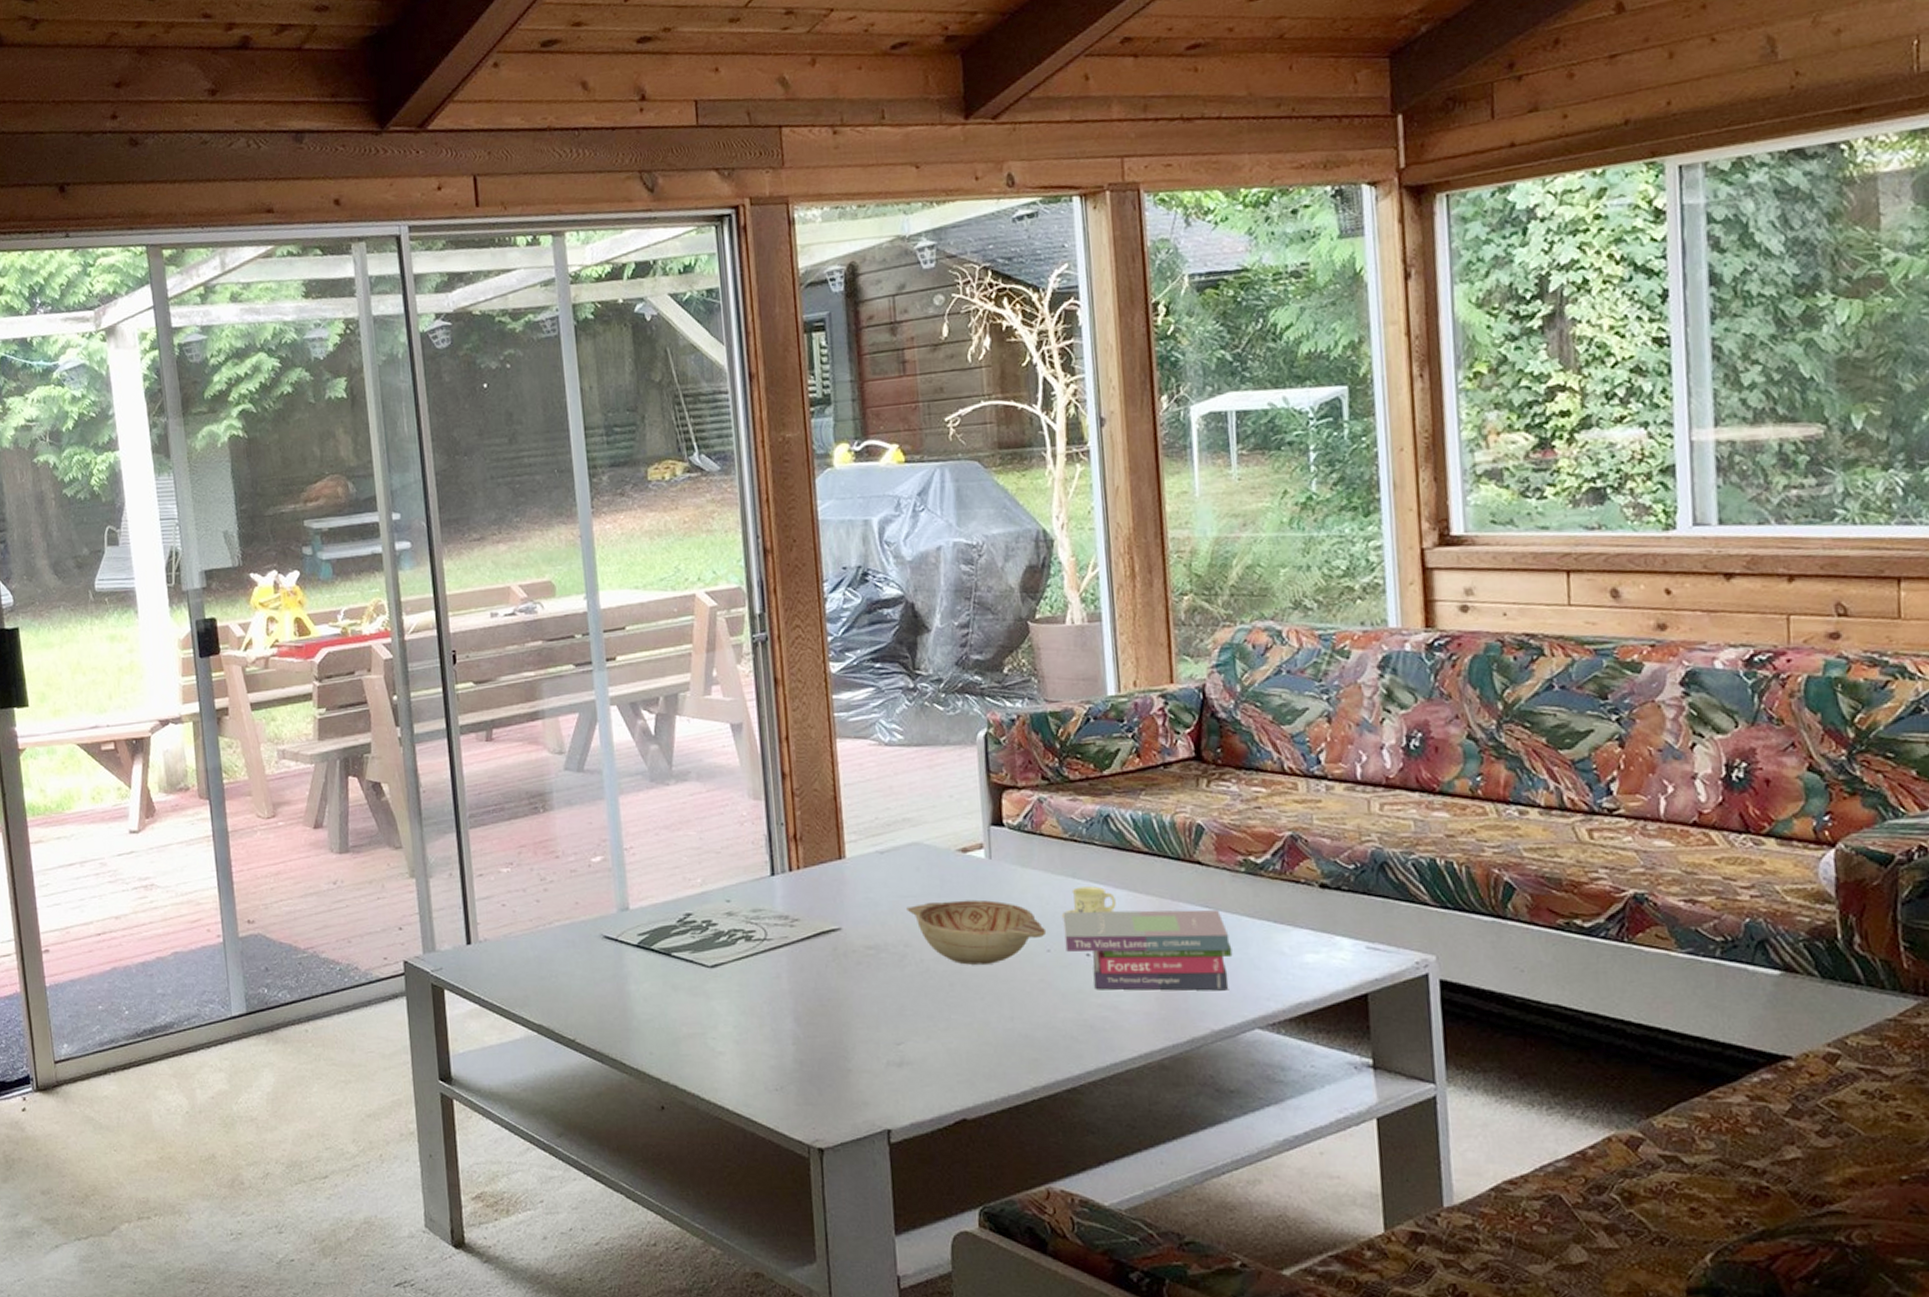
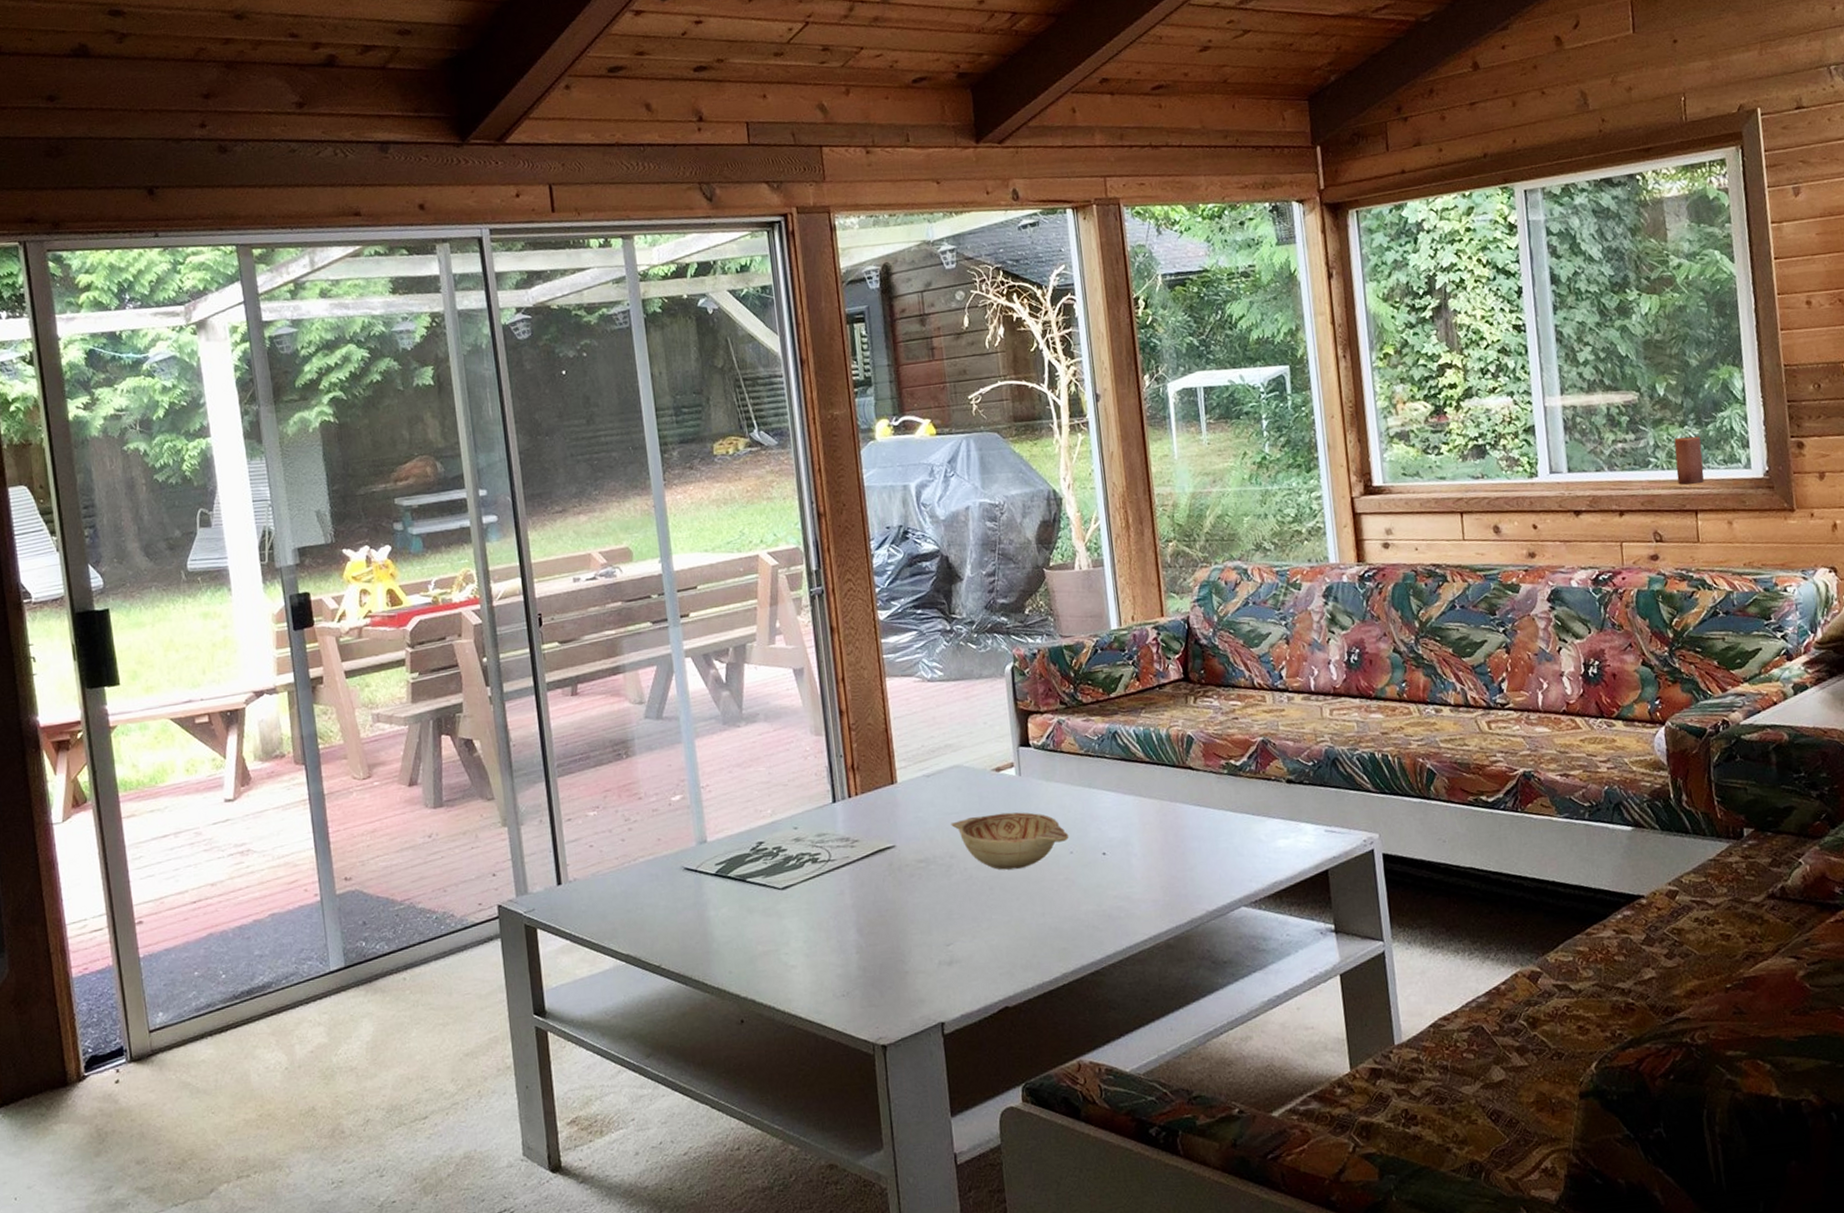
cup and saucer: present [1061,886,1116,918] -> none [1080,794,1125,823]
books: present [1062,909,1233,991] -> none [1082,807,1221,883]
candle: none [1872,482,1914,545] -> present [1674,436,1704,485]

